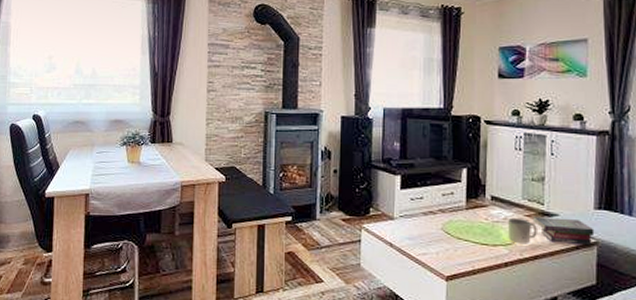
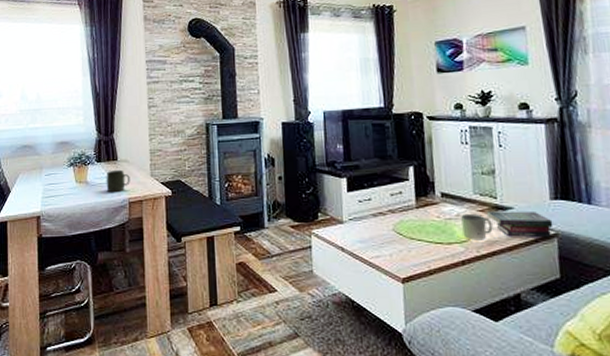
mug: none [159,152,184,174] -> present [106,169,130,192]

